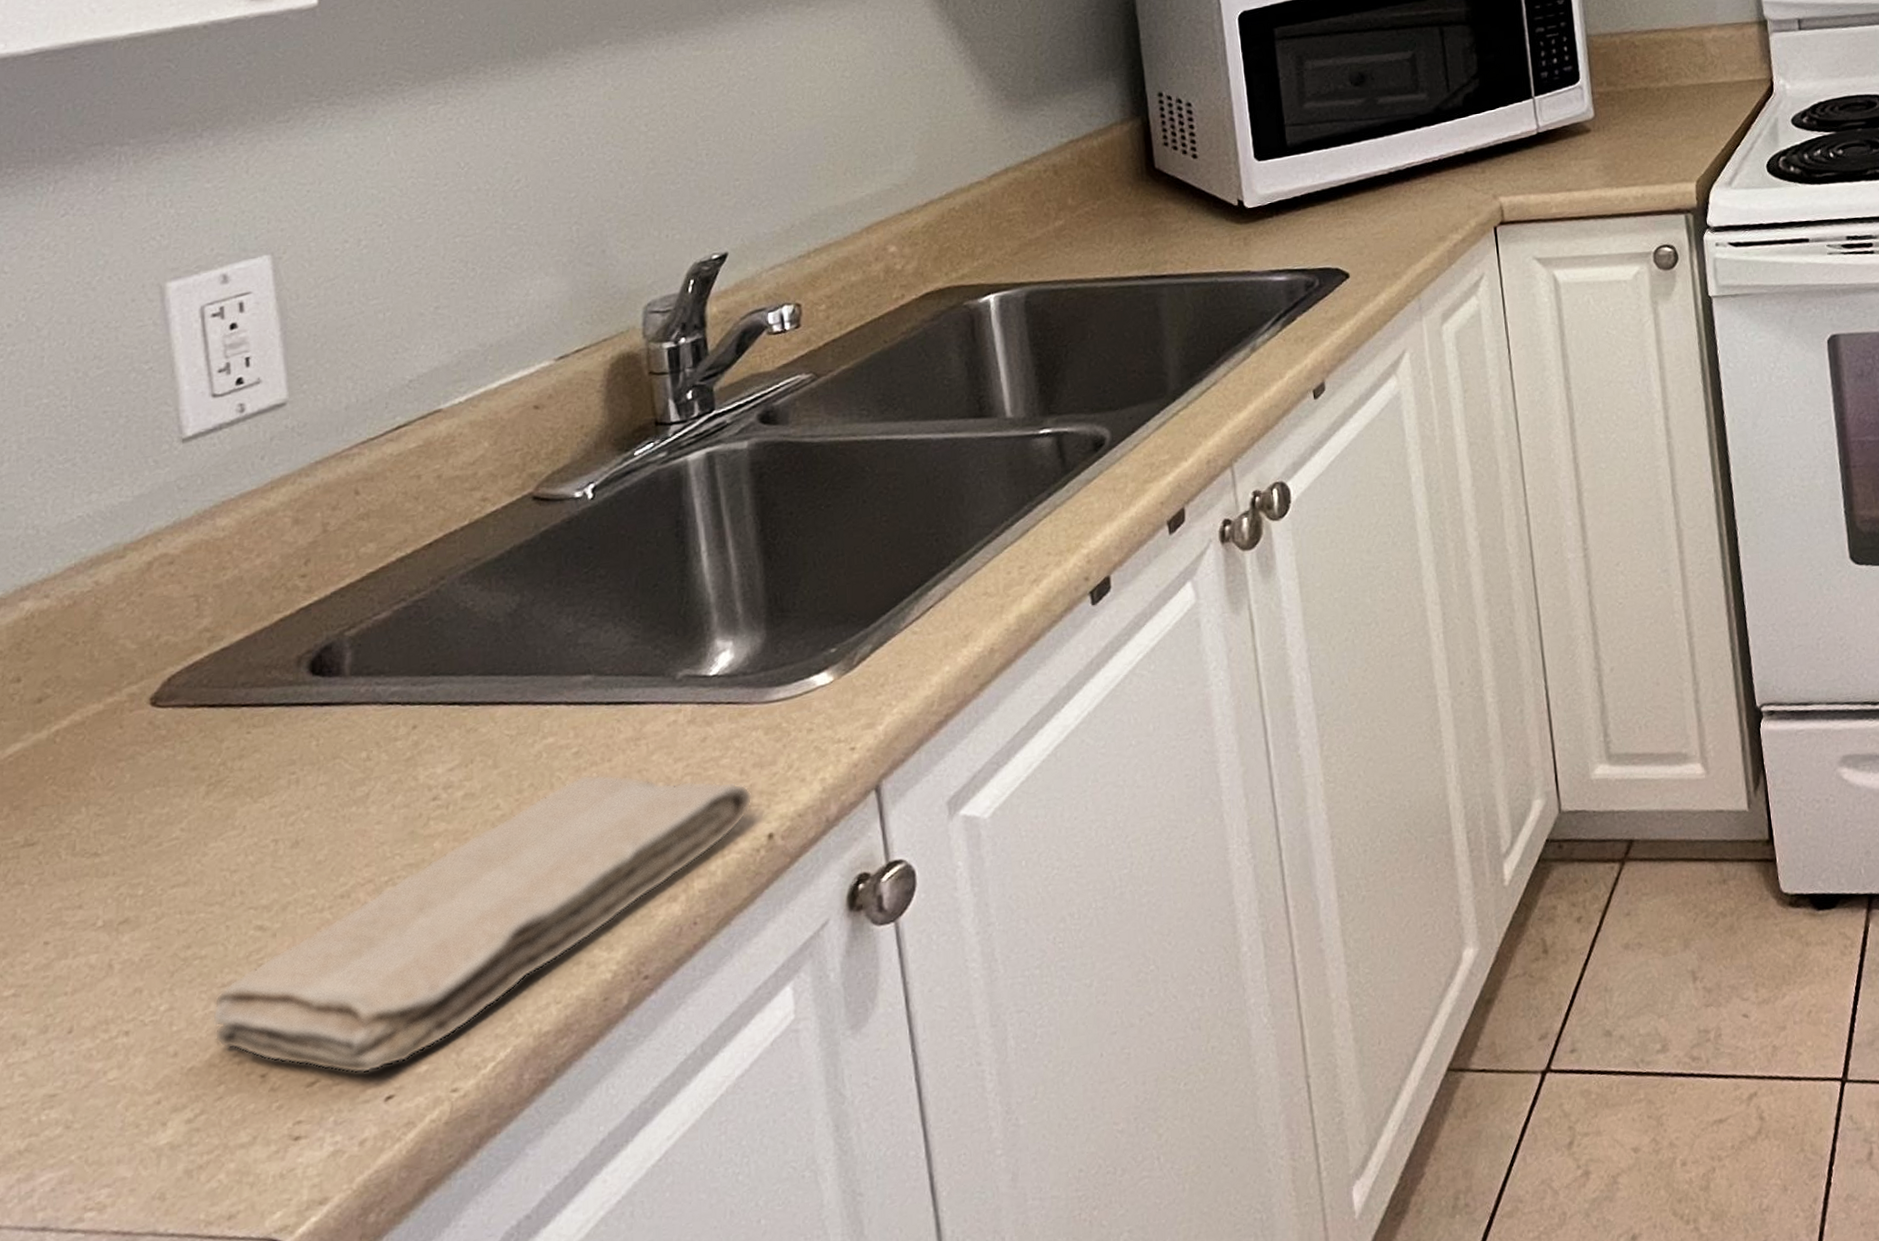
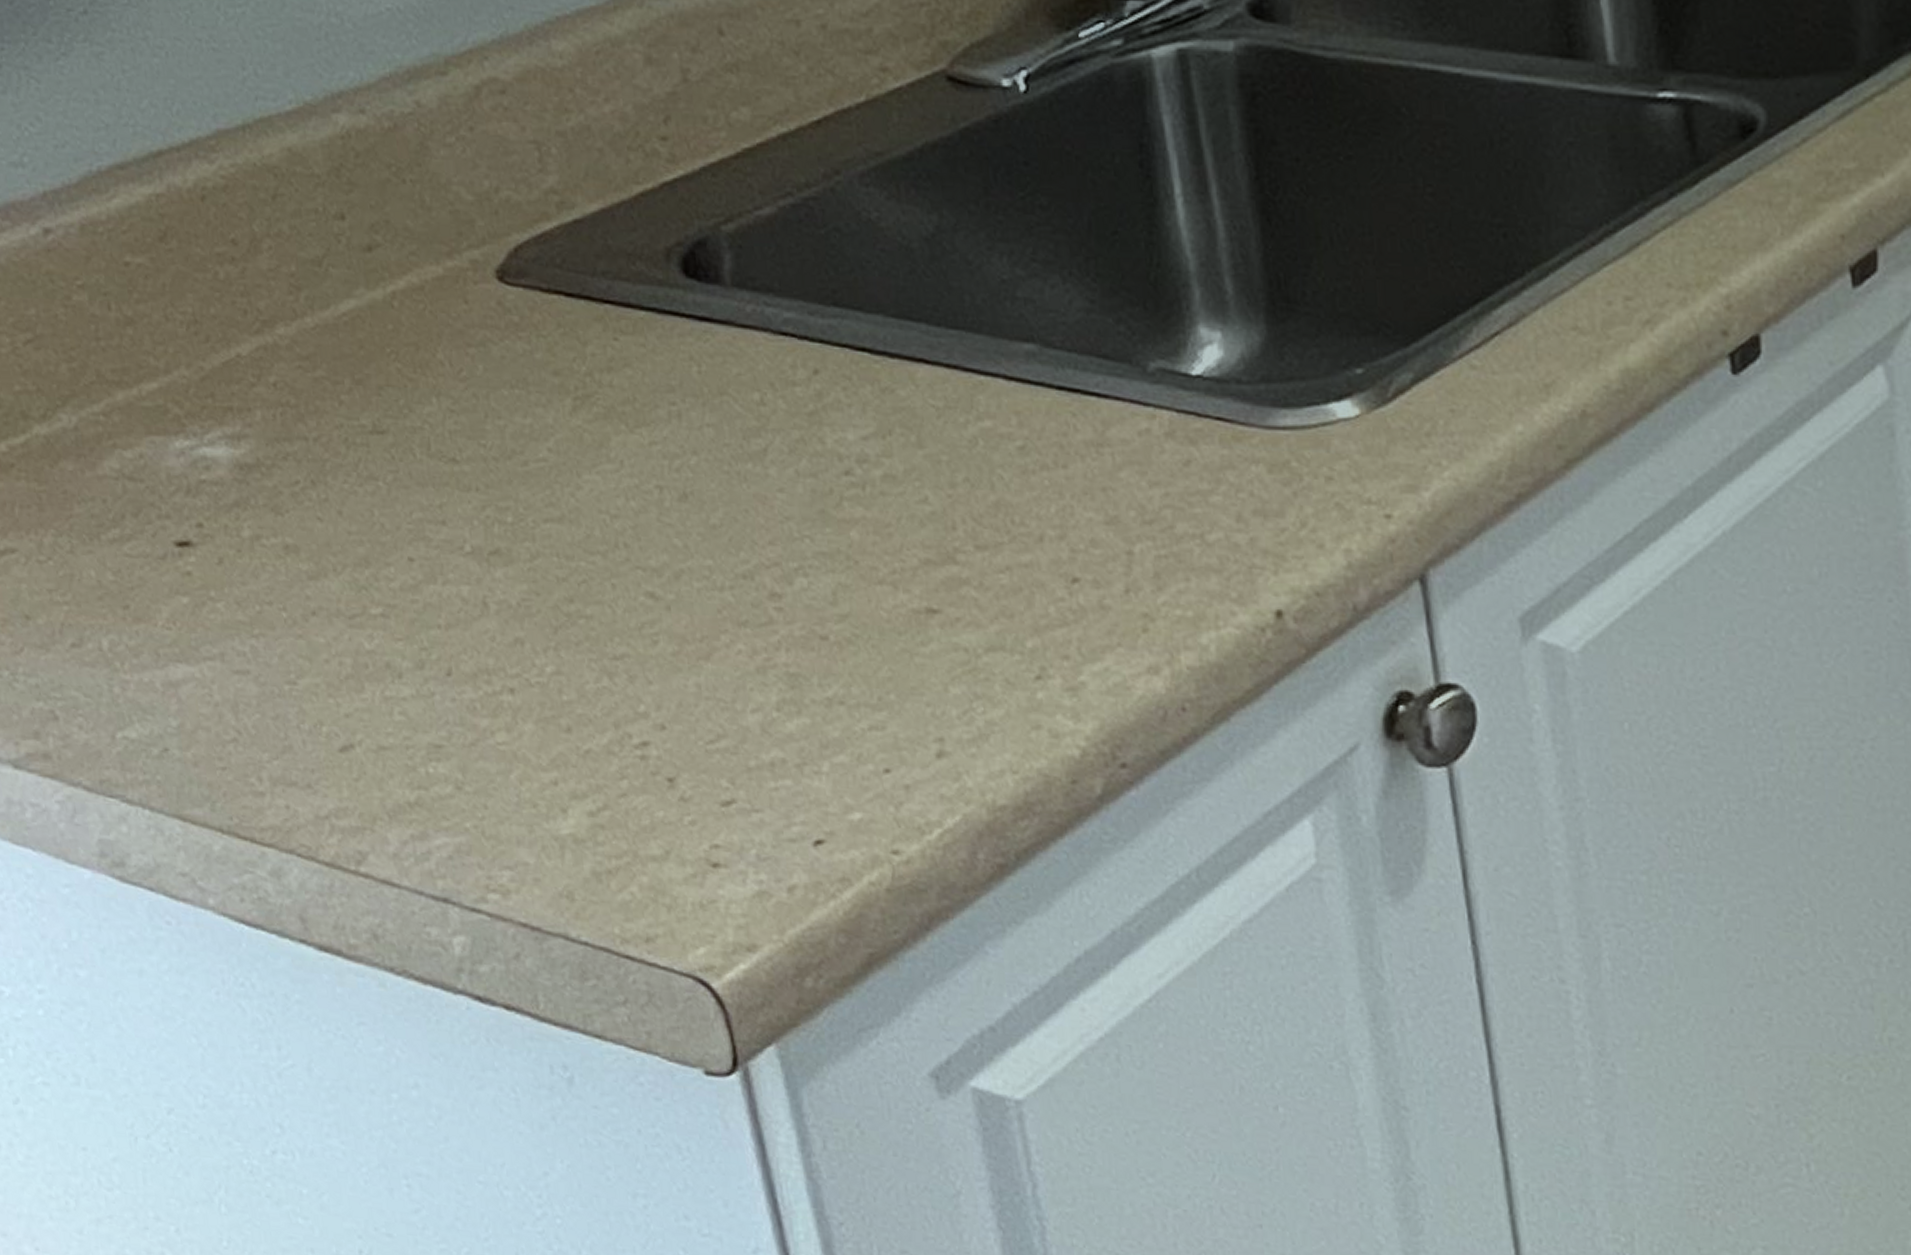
washcloth: present [212,774,753,1074] -> none [605,479,1254,806]

